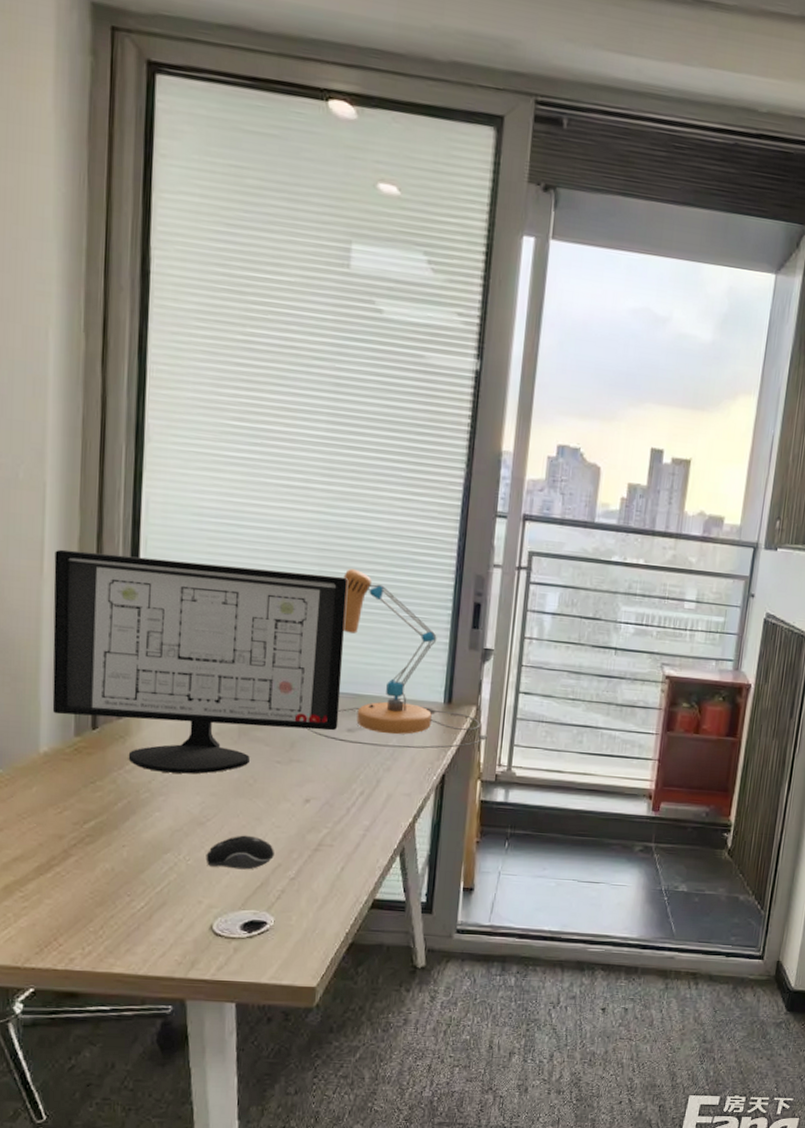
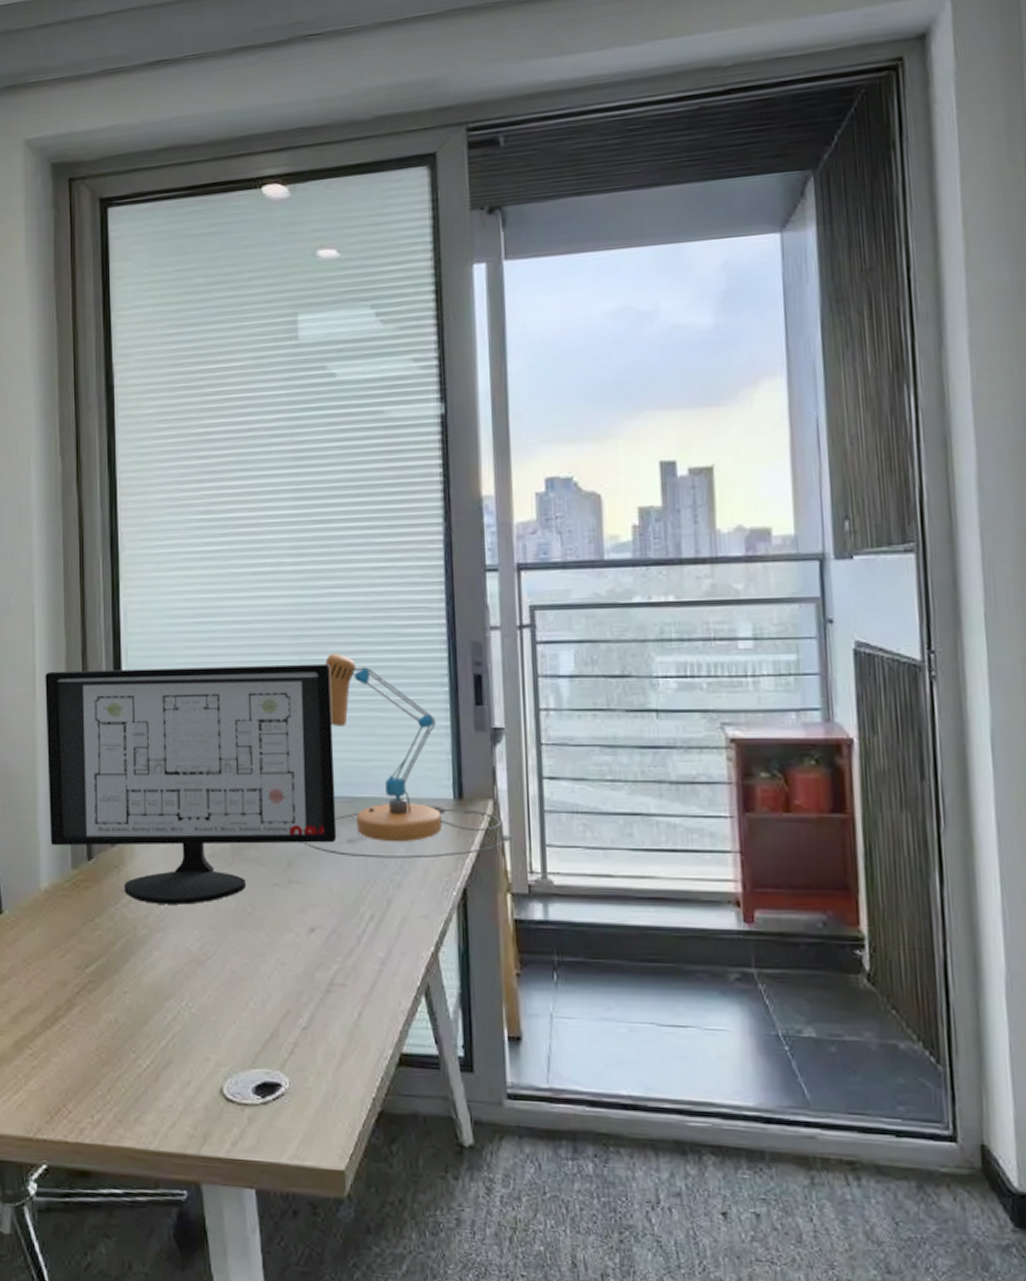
computer mouse: present [205,835,274,870] -> none [209,975,282,1018]

